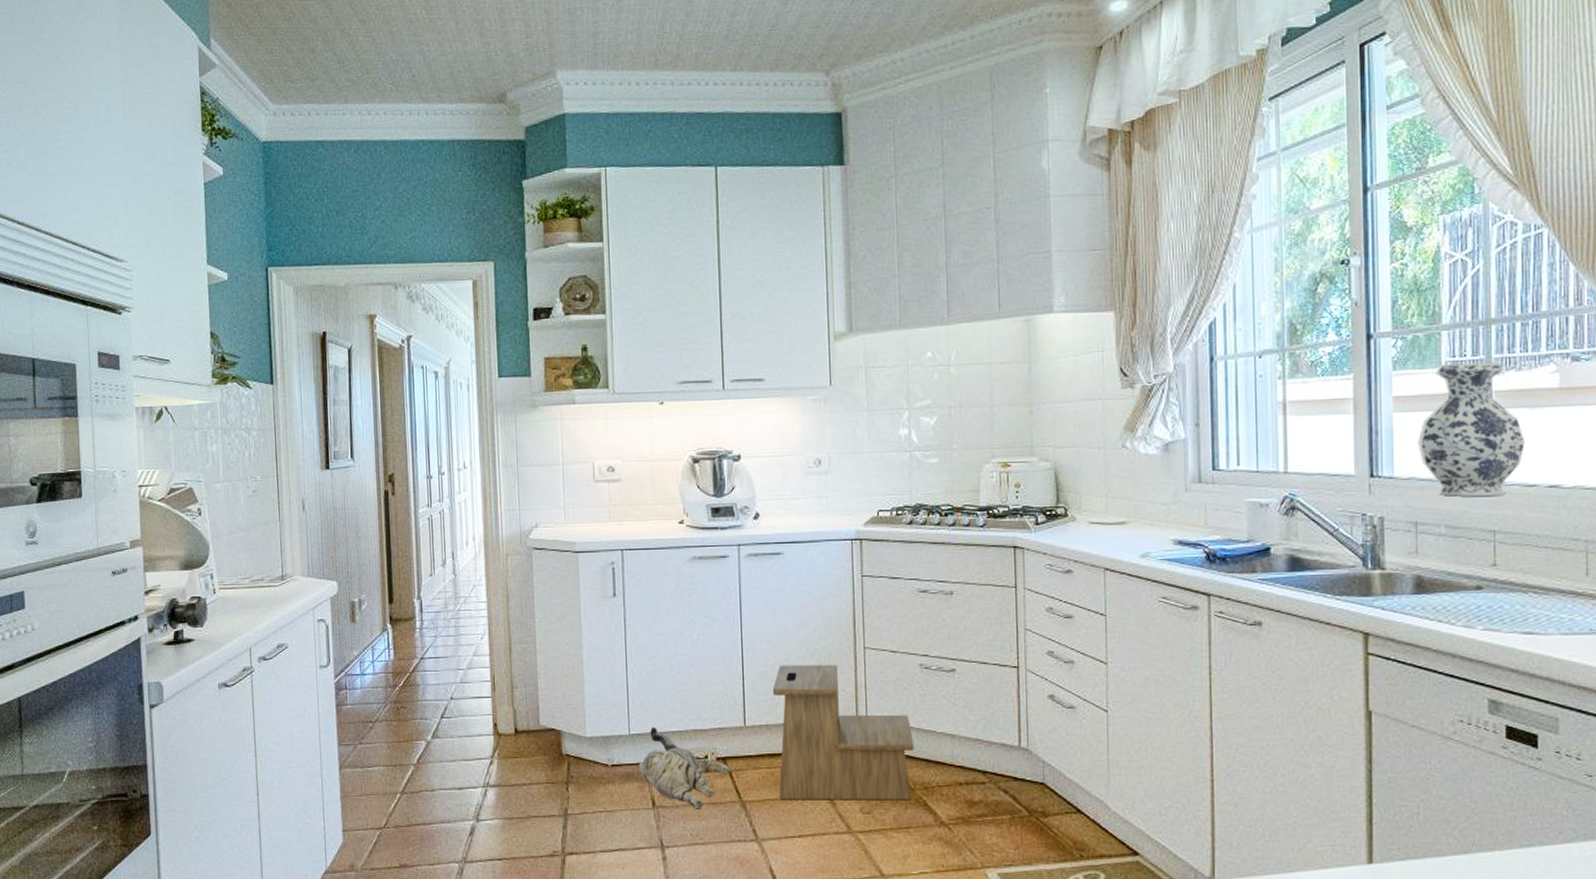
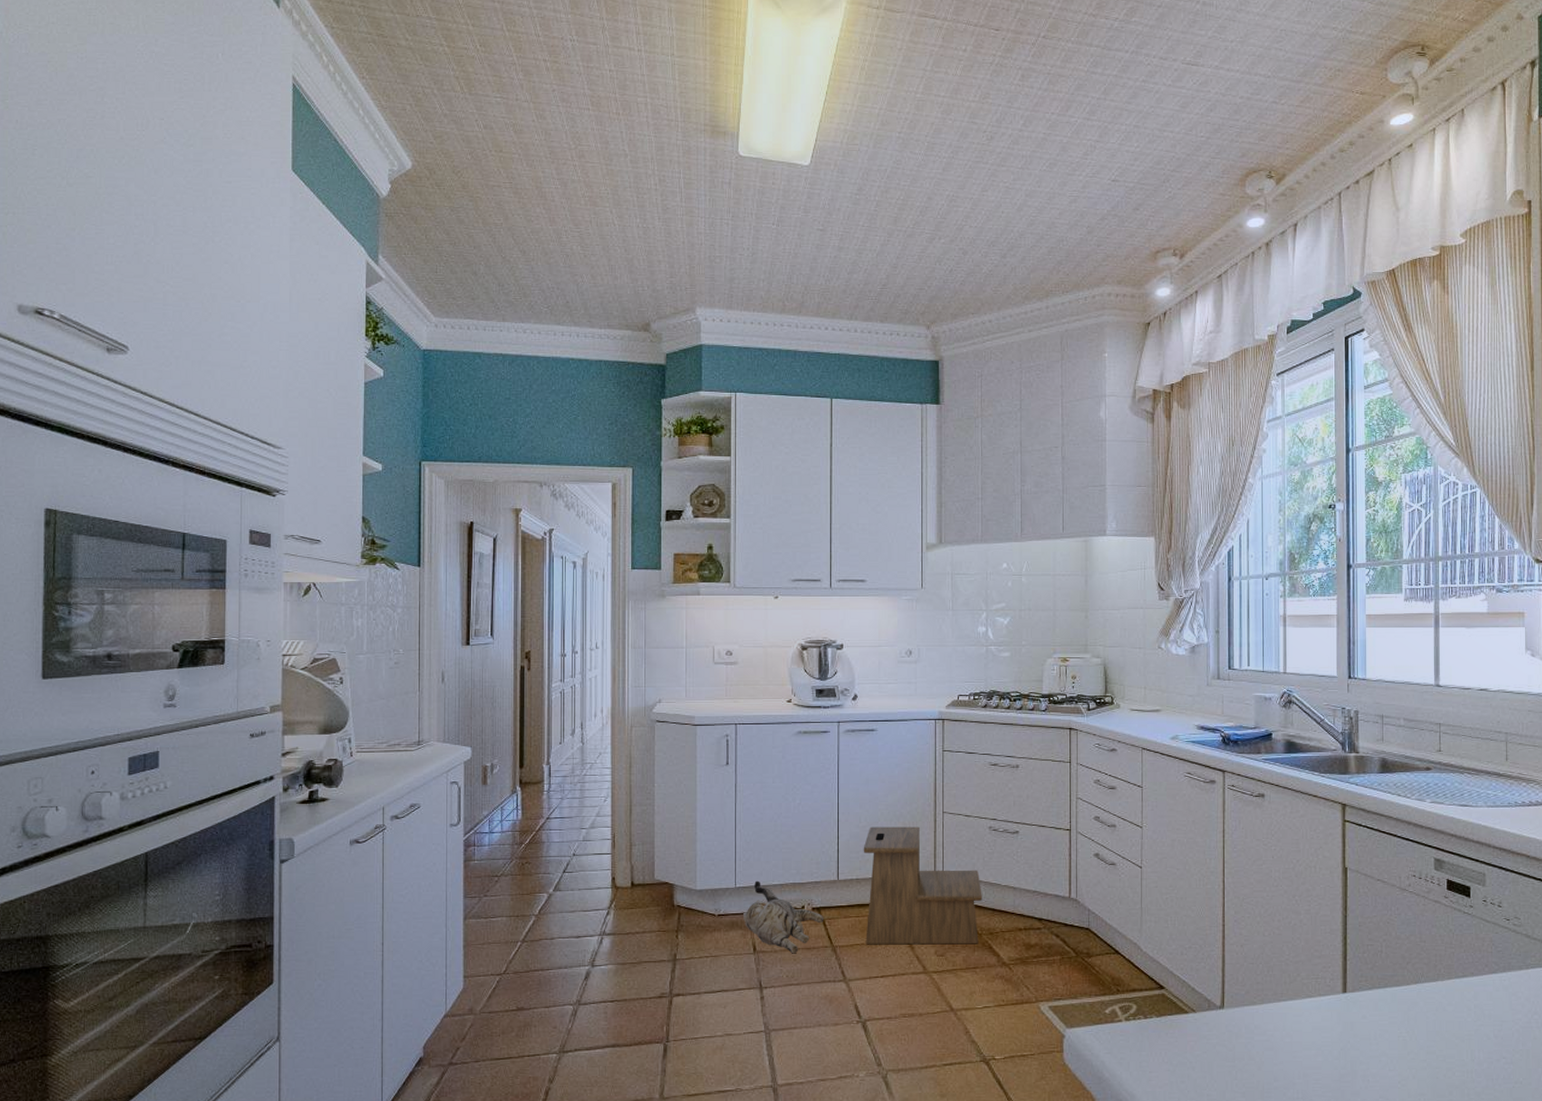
vase: present [1417,362,1525,497] -> none [1384,590,1462,696]

